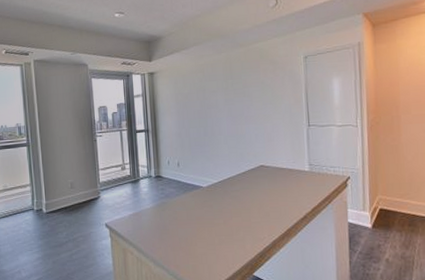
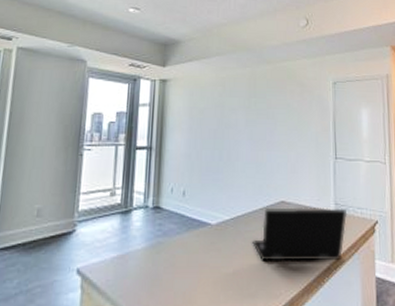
laptop: none [238,168,321,214] -> present [252,207,348,262]

